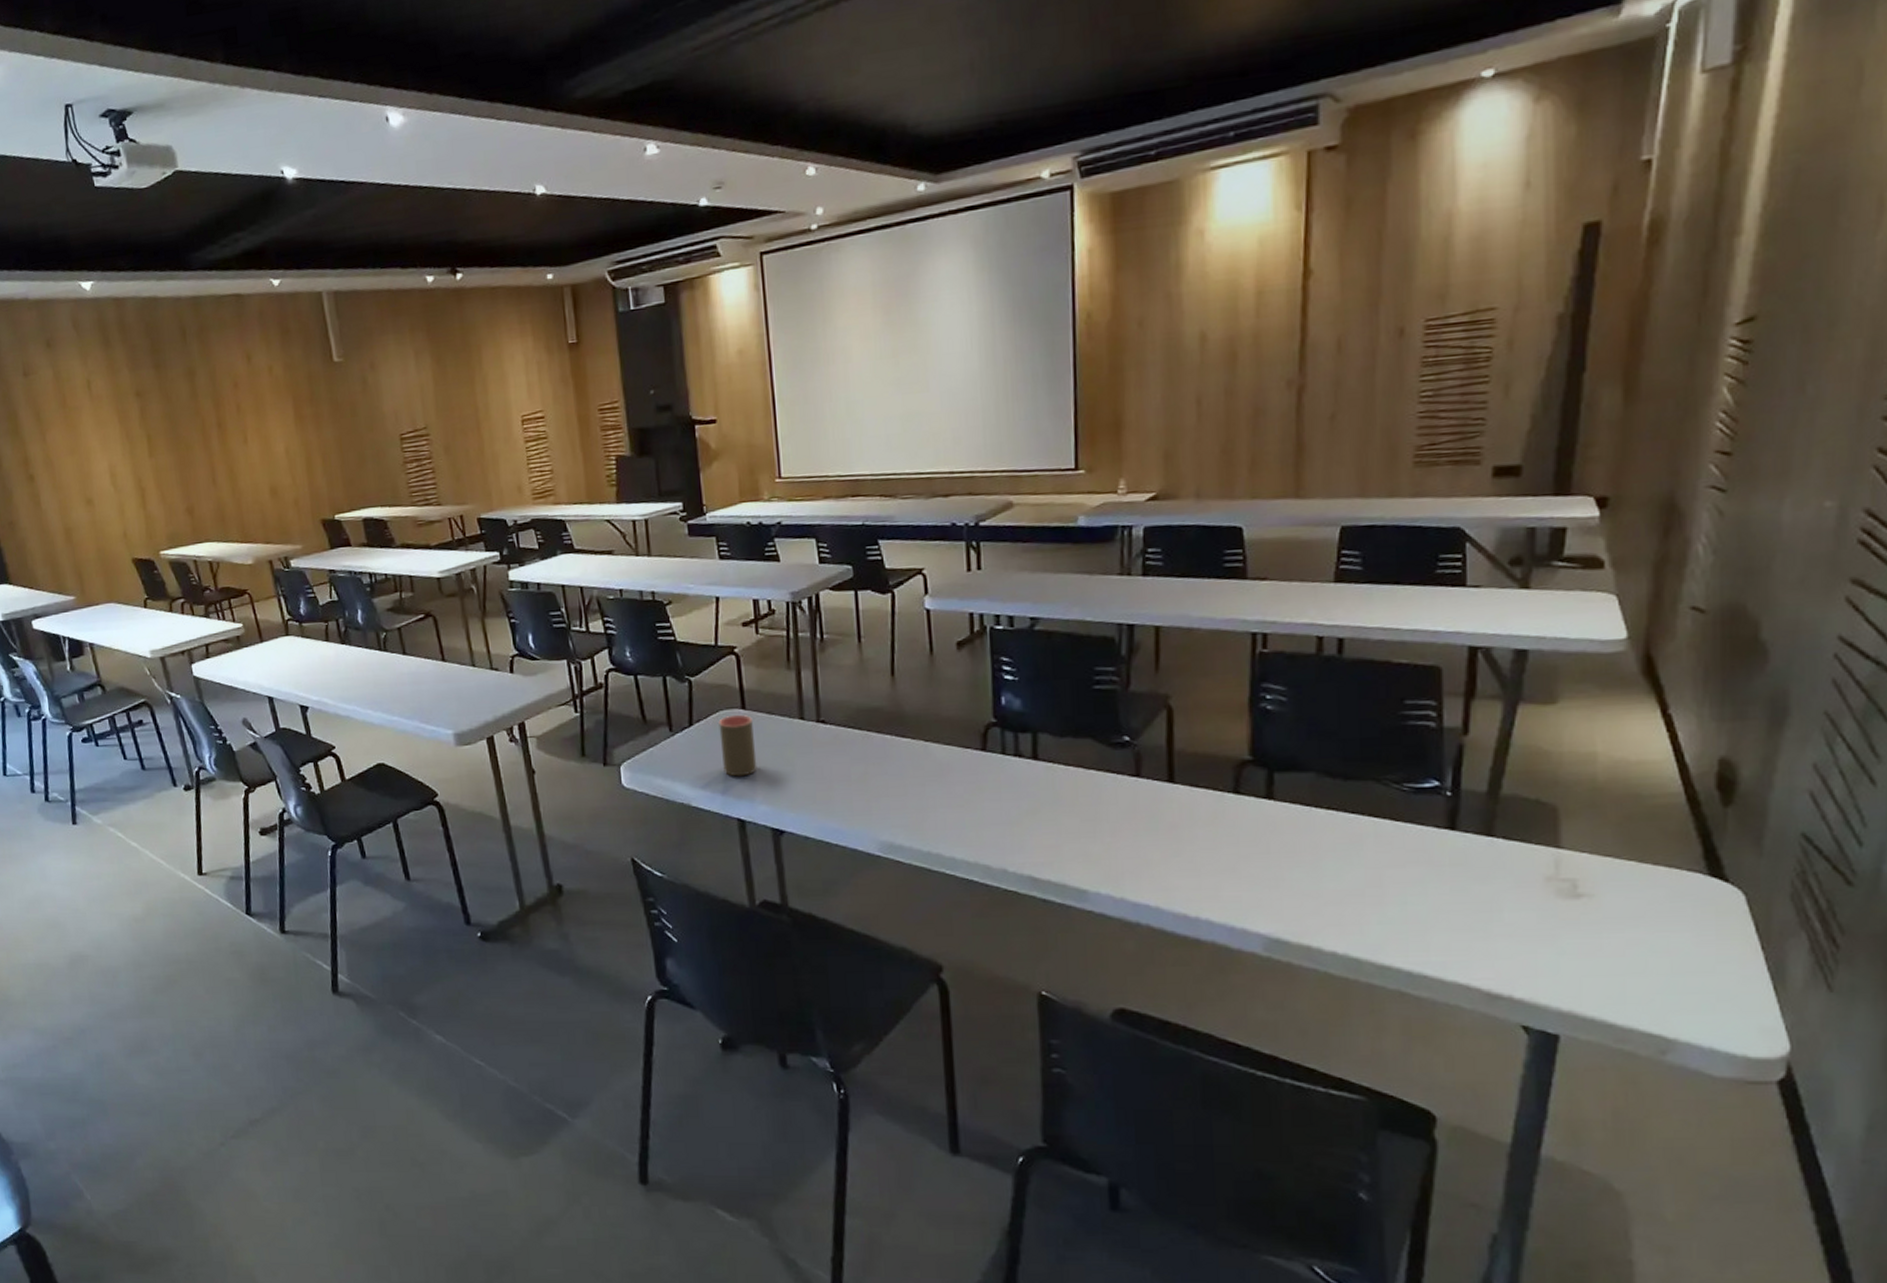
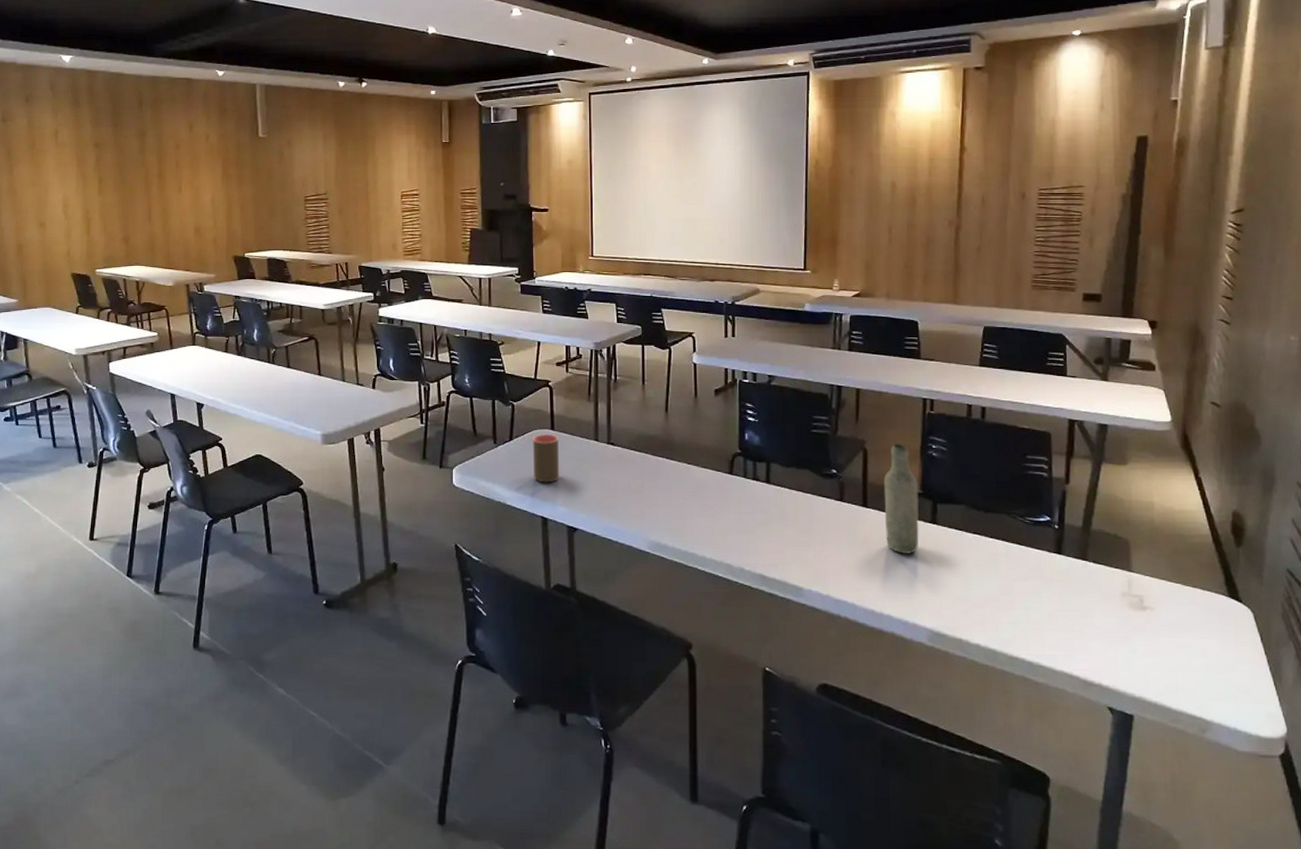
bottle: none [1197,695,1249,842] -> present [883,443,919,555]

